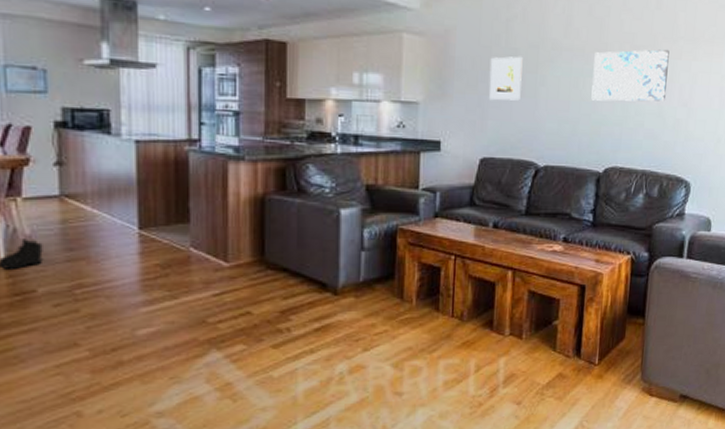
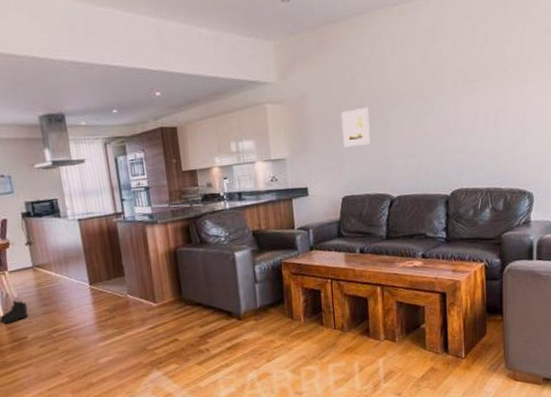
wall art: present [591,49,670,102] -> none [431,79,501,134]

